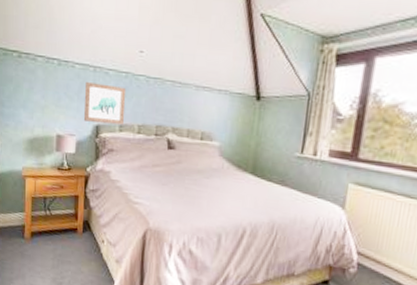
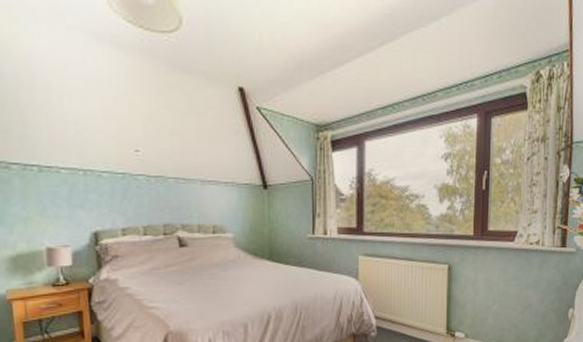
wall art: present [83,82,127,125] -> none [75,187,128,229]

